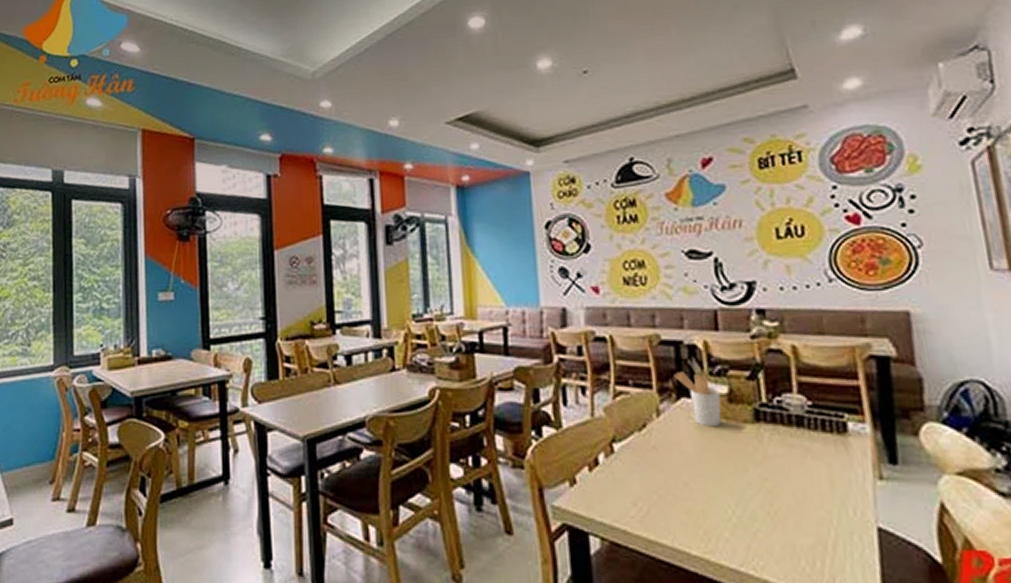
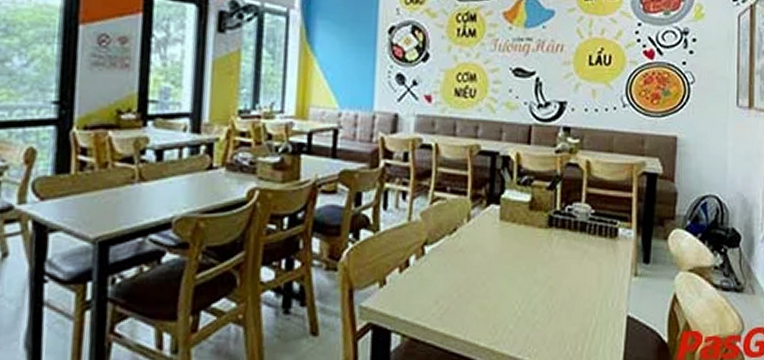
utensil holder: present [674,370,721,427] -> none [487,179,523,232]

